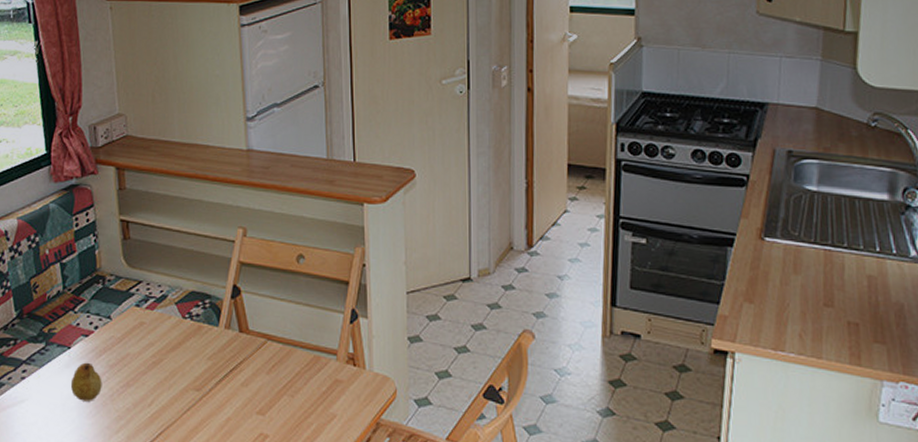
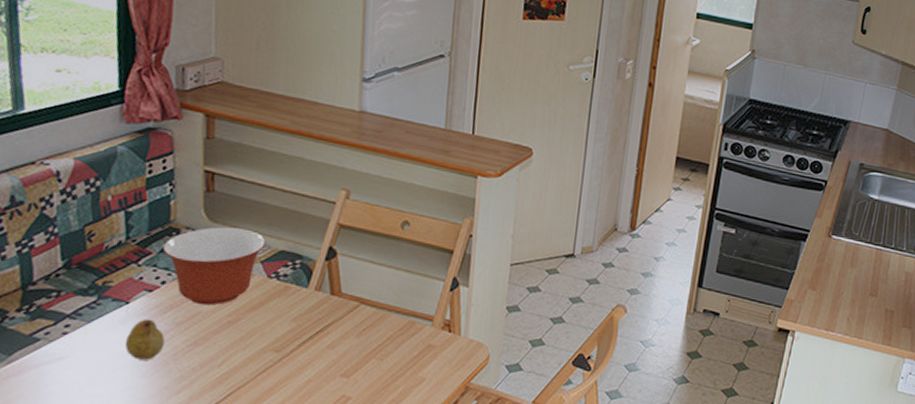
mixing bowl: none [92,272,178,348] -> present [162,227,267,306]

